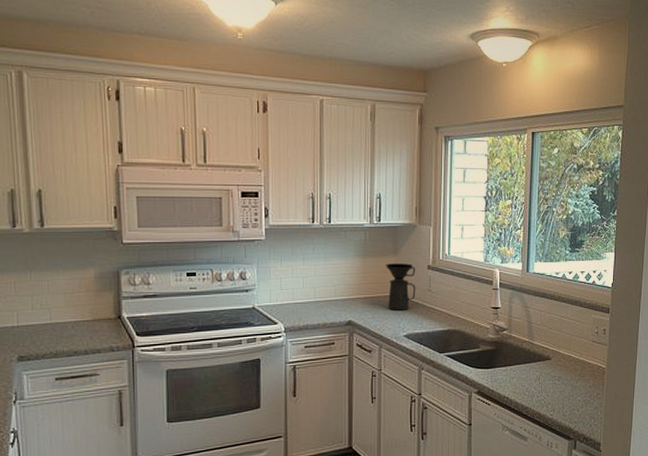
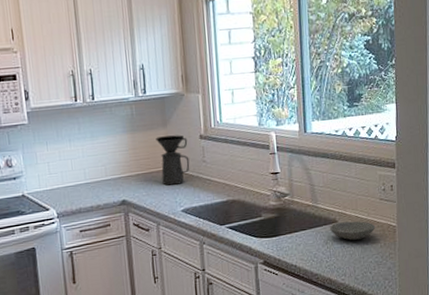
bowl: none [542,360,586,378] -> present [329,221,376,240]

